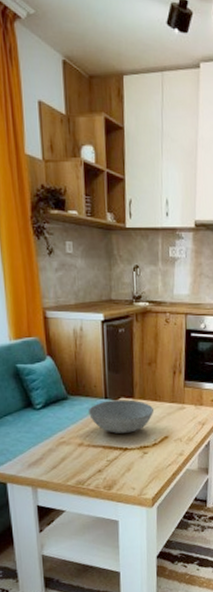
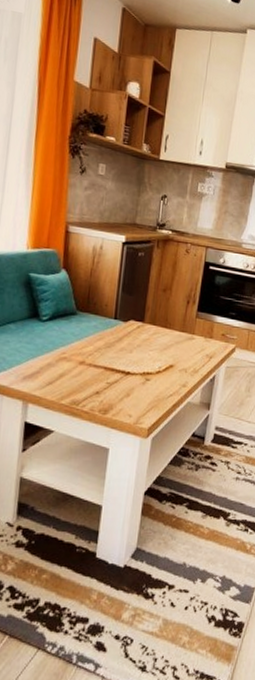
bowl: present [88,399,155,433] -> none [94,321,163,357]

